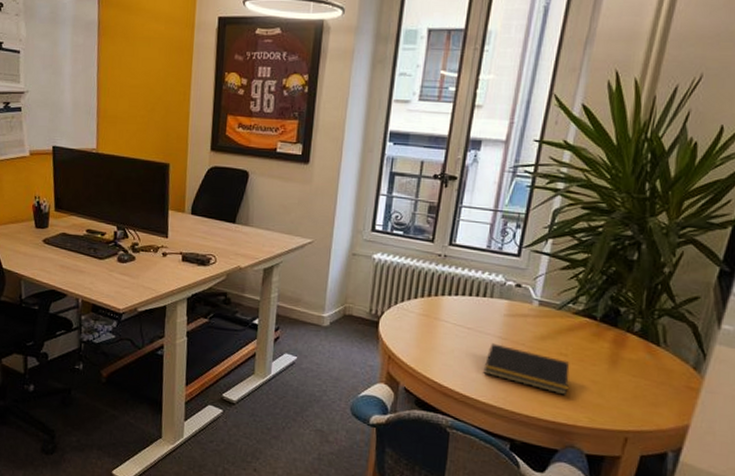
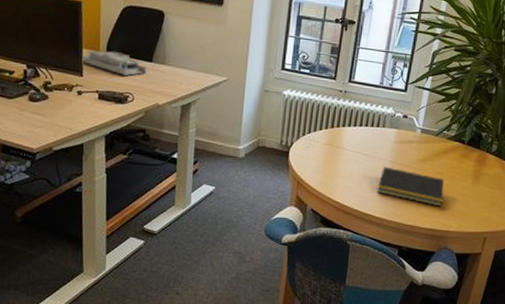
desk organizer: none [167,212,231,237] -> present [82,50,147,76]

